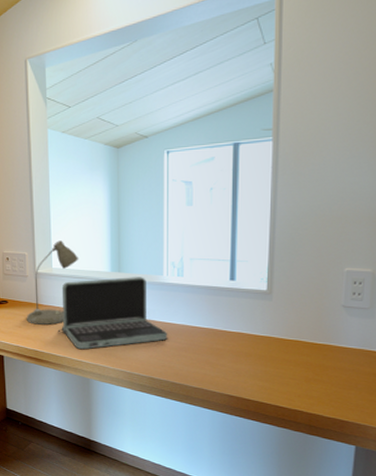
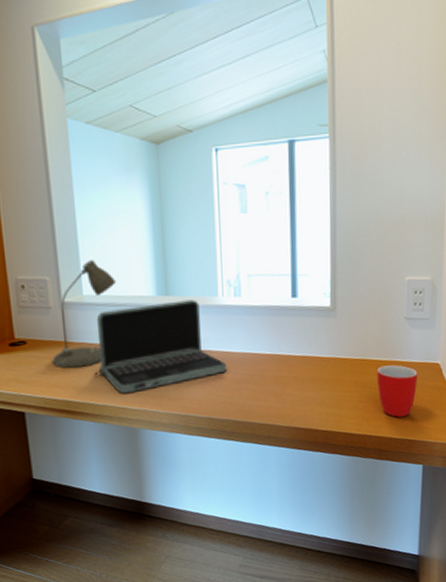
mug: none [310,348,353,398] -> present [377,365,417,417]

